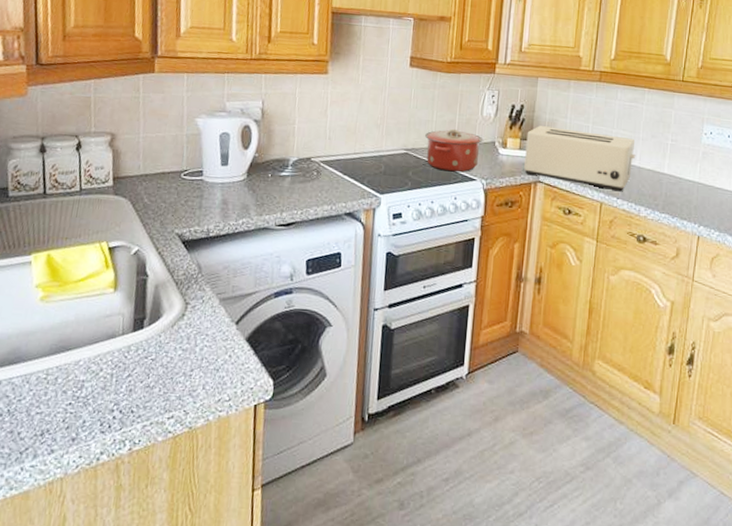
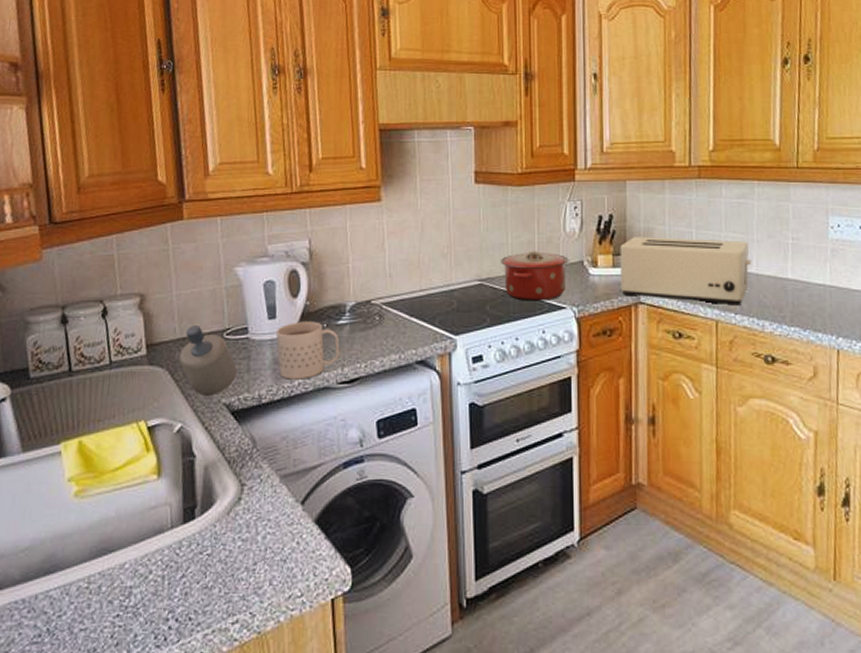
soap dispenser: none [140,164,191,226] -> present [178,325,237,396]
mug: none [226,170,281,220] -> present [276,321,340,380]

